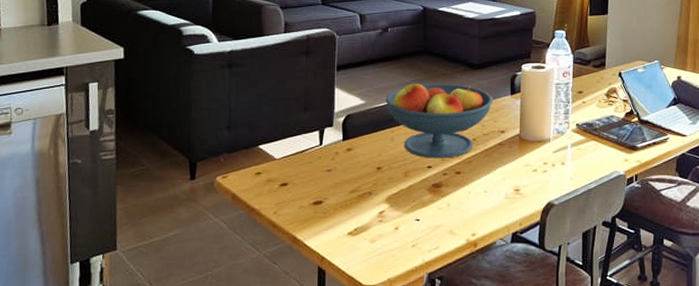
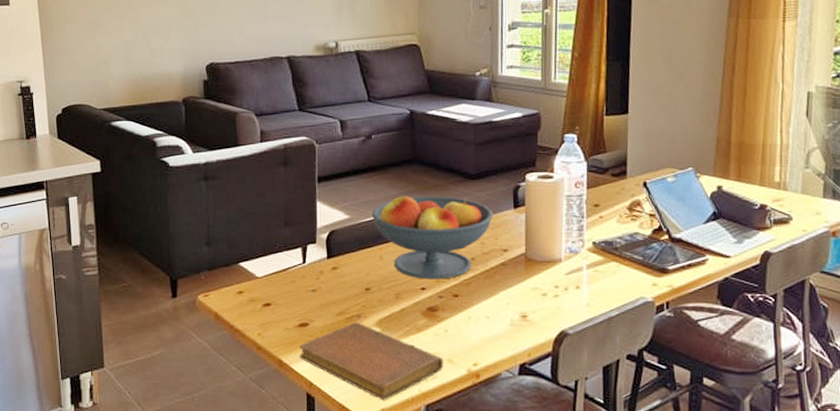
notebook: none [313,199,445,271] -> present [300,322,444,401]

